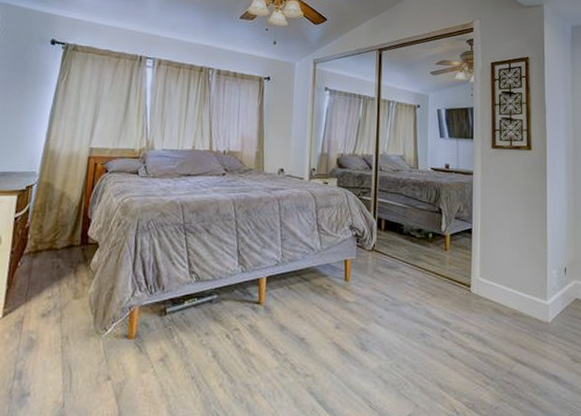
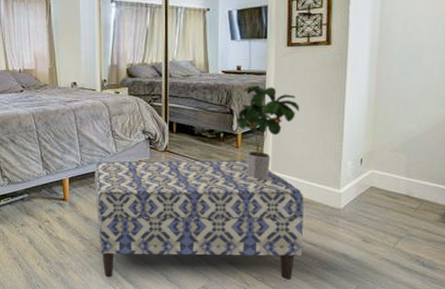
bench: none [294,259,513,407] -> present [95,159,304,280]
potted plant: none [445,184,506,286] -> present [236,85,300,179]

